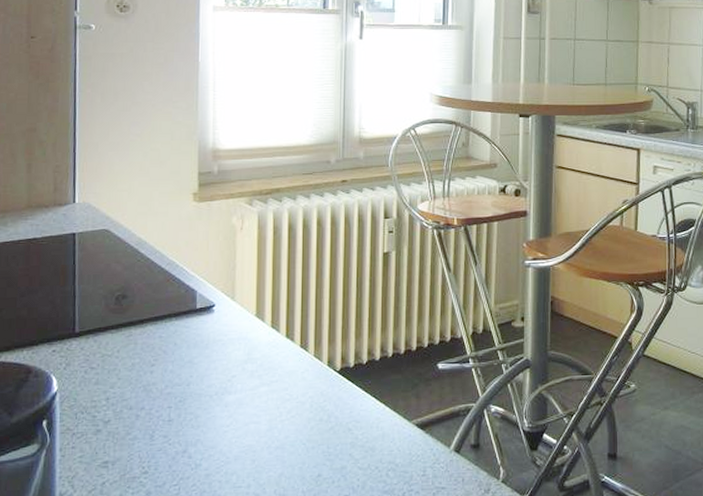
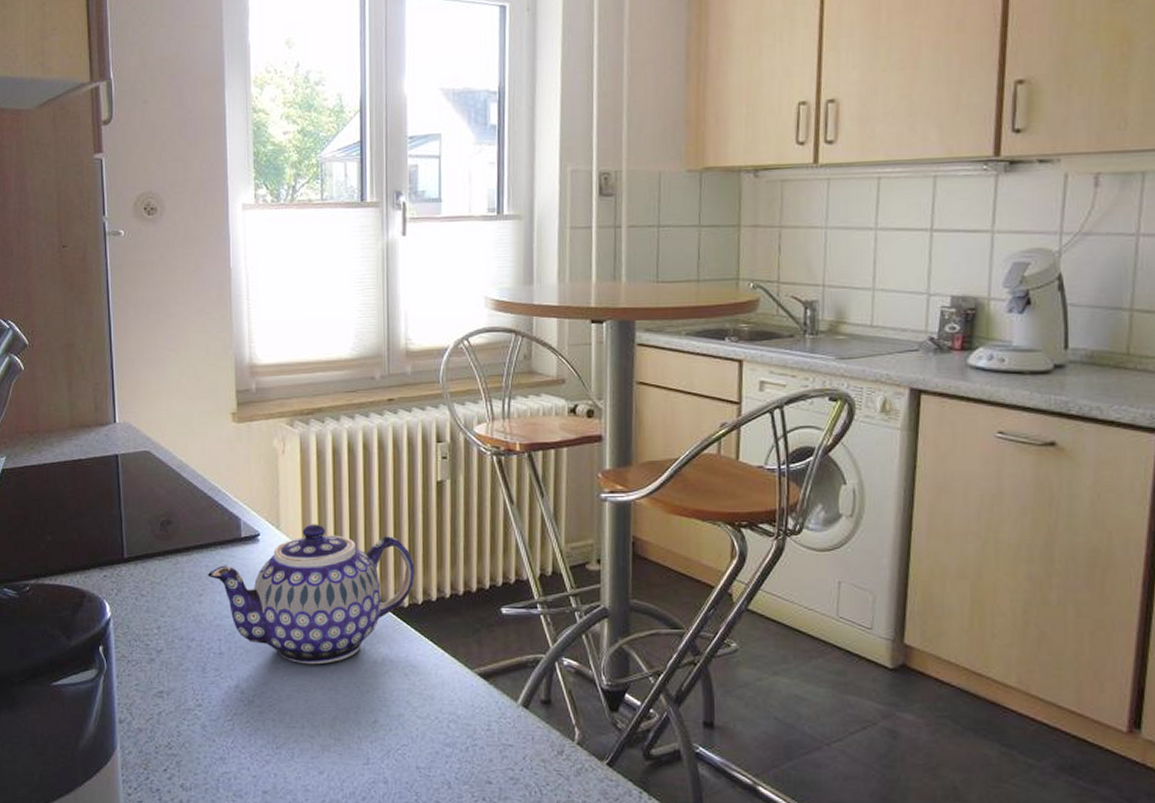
teapot: none [161,294,361,426] -> present [208,524,415,665]

